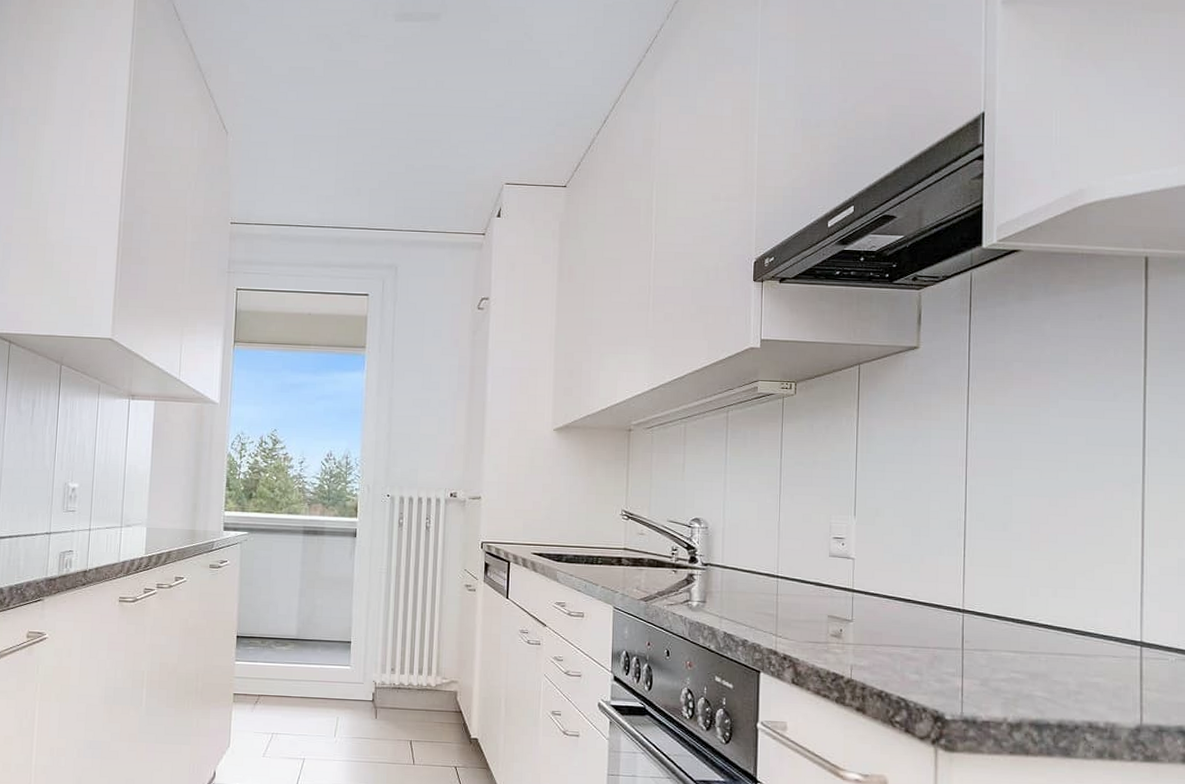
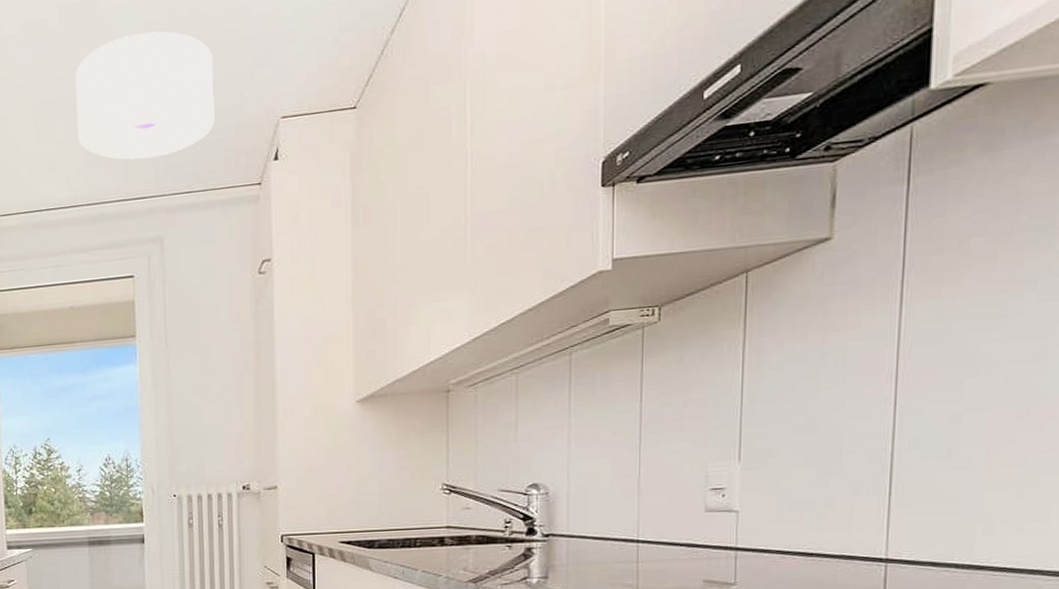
ceiling light: none [330,95,452,198] -> present [75,31,215,160]

